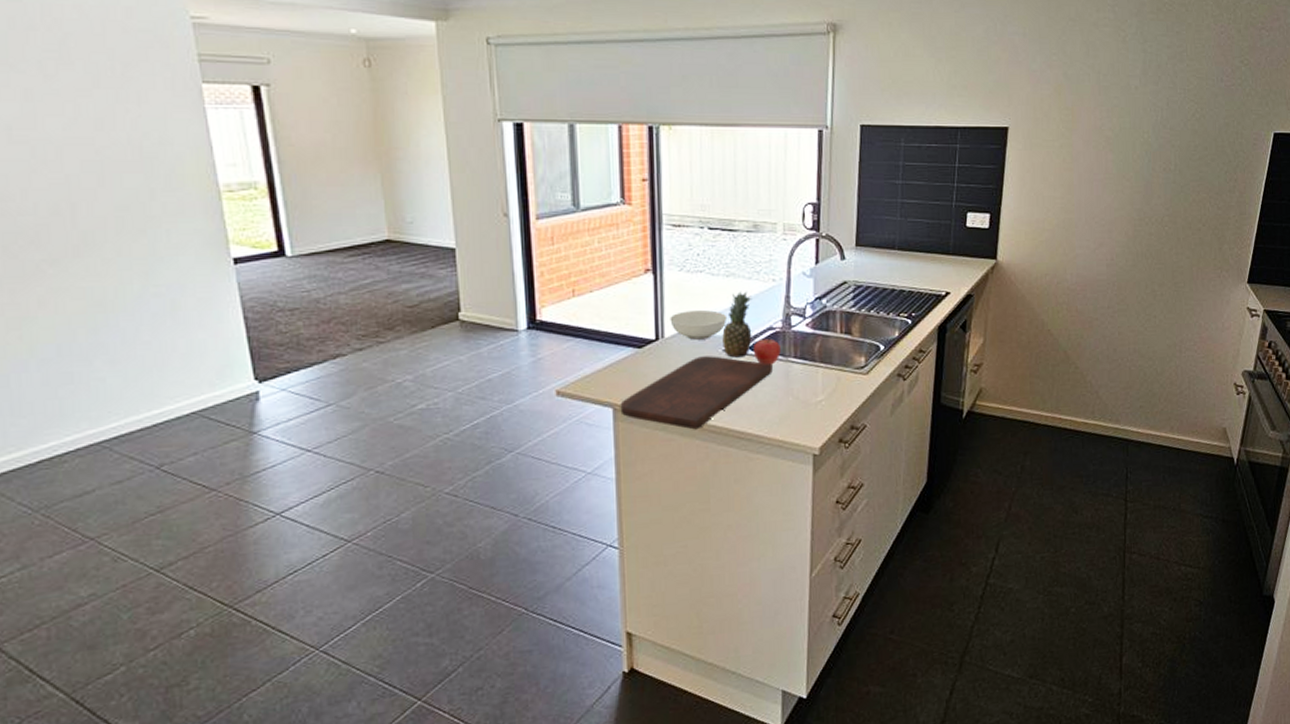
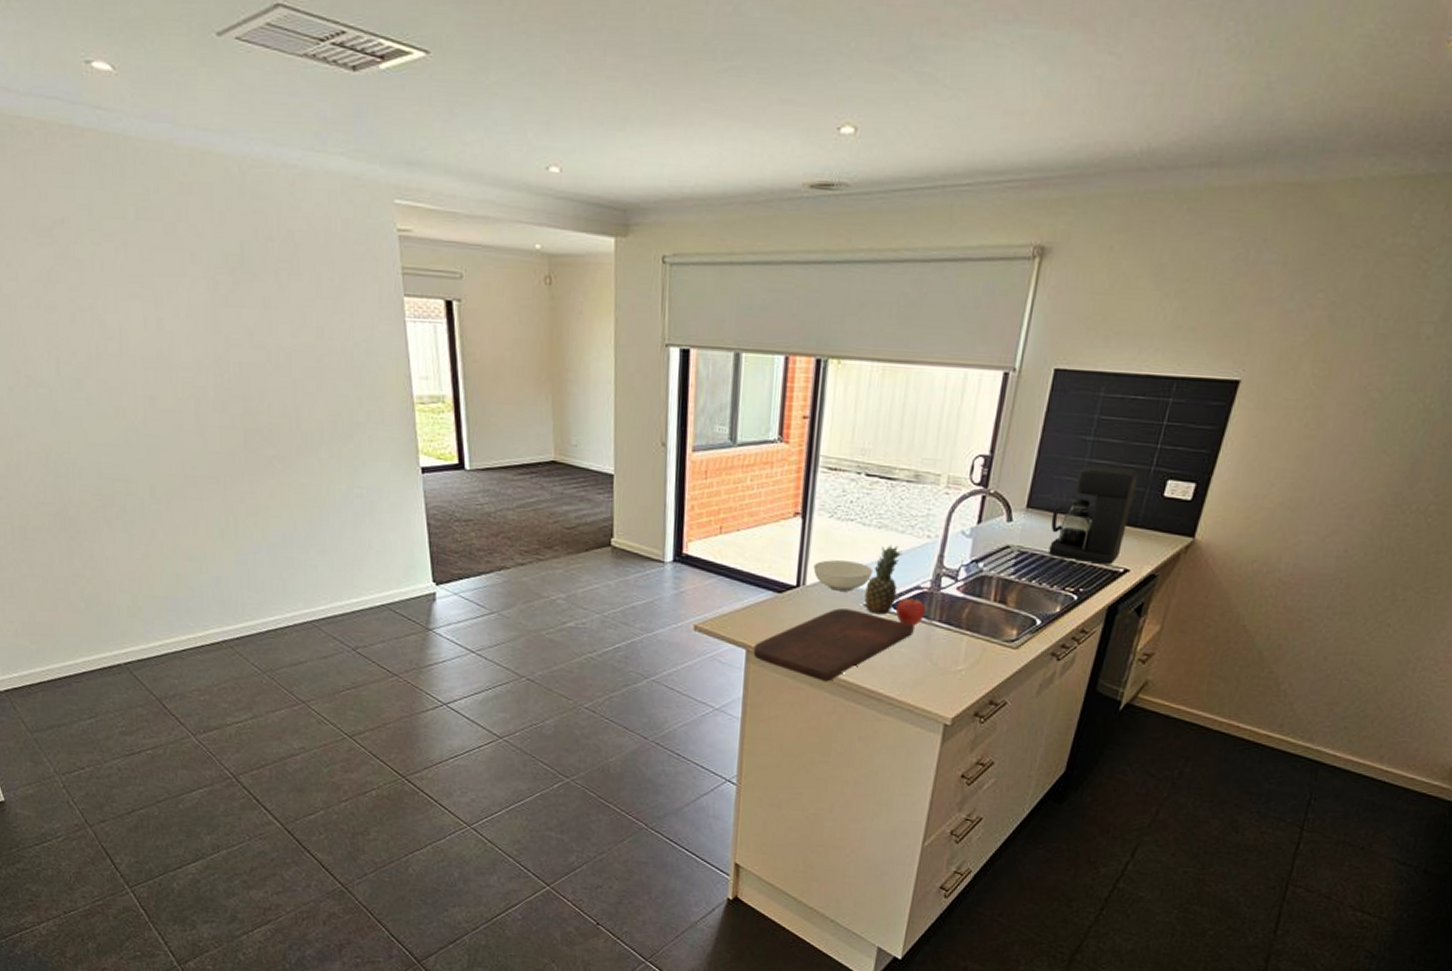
coffee maker: none [878,204,944,290] -> present [1048,464,1140,565]

